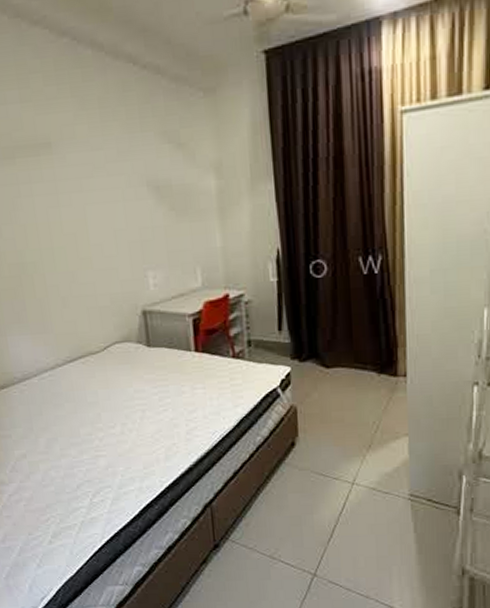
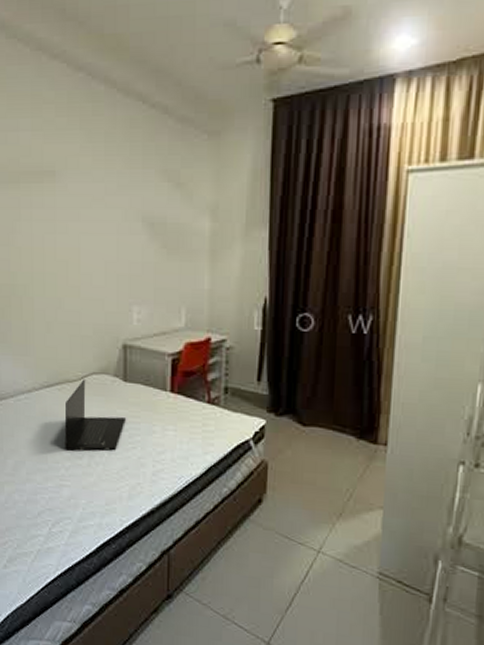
laptop: none [91,349,154,421] -> present [64,379,126,451]

